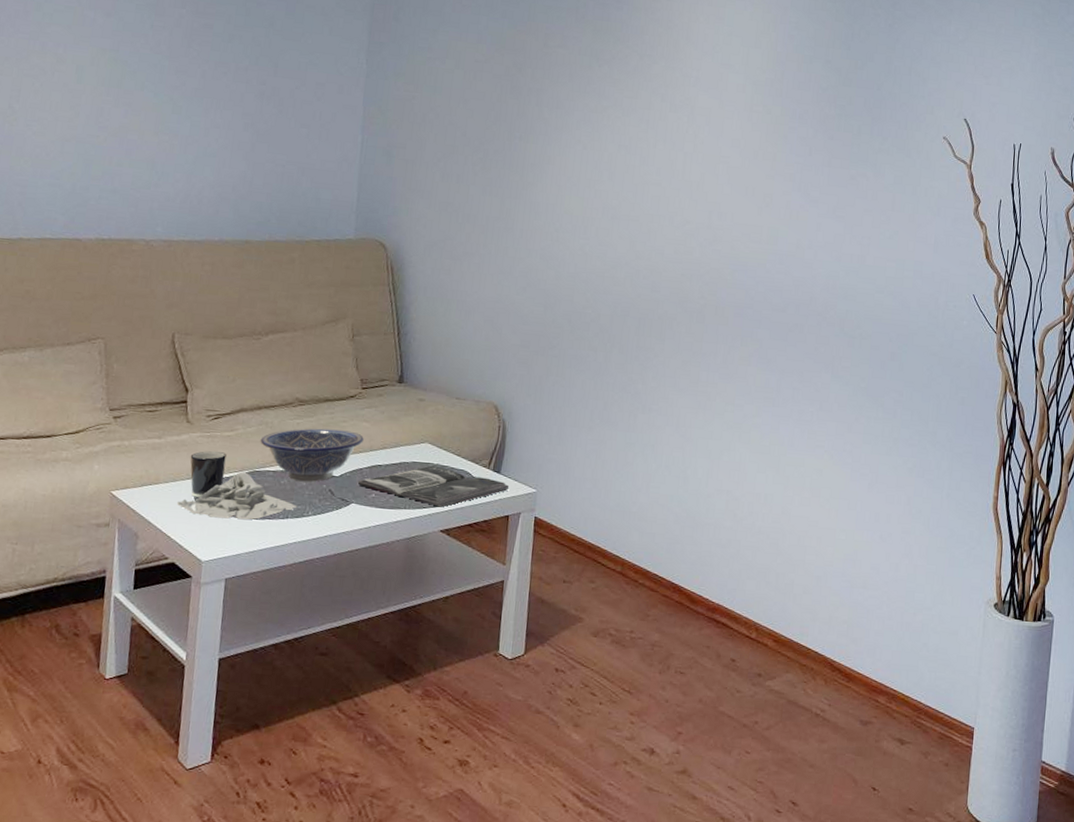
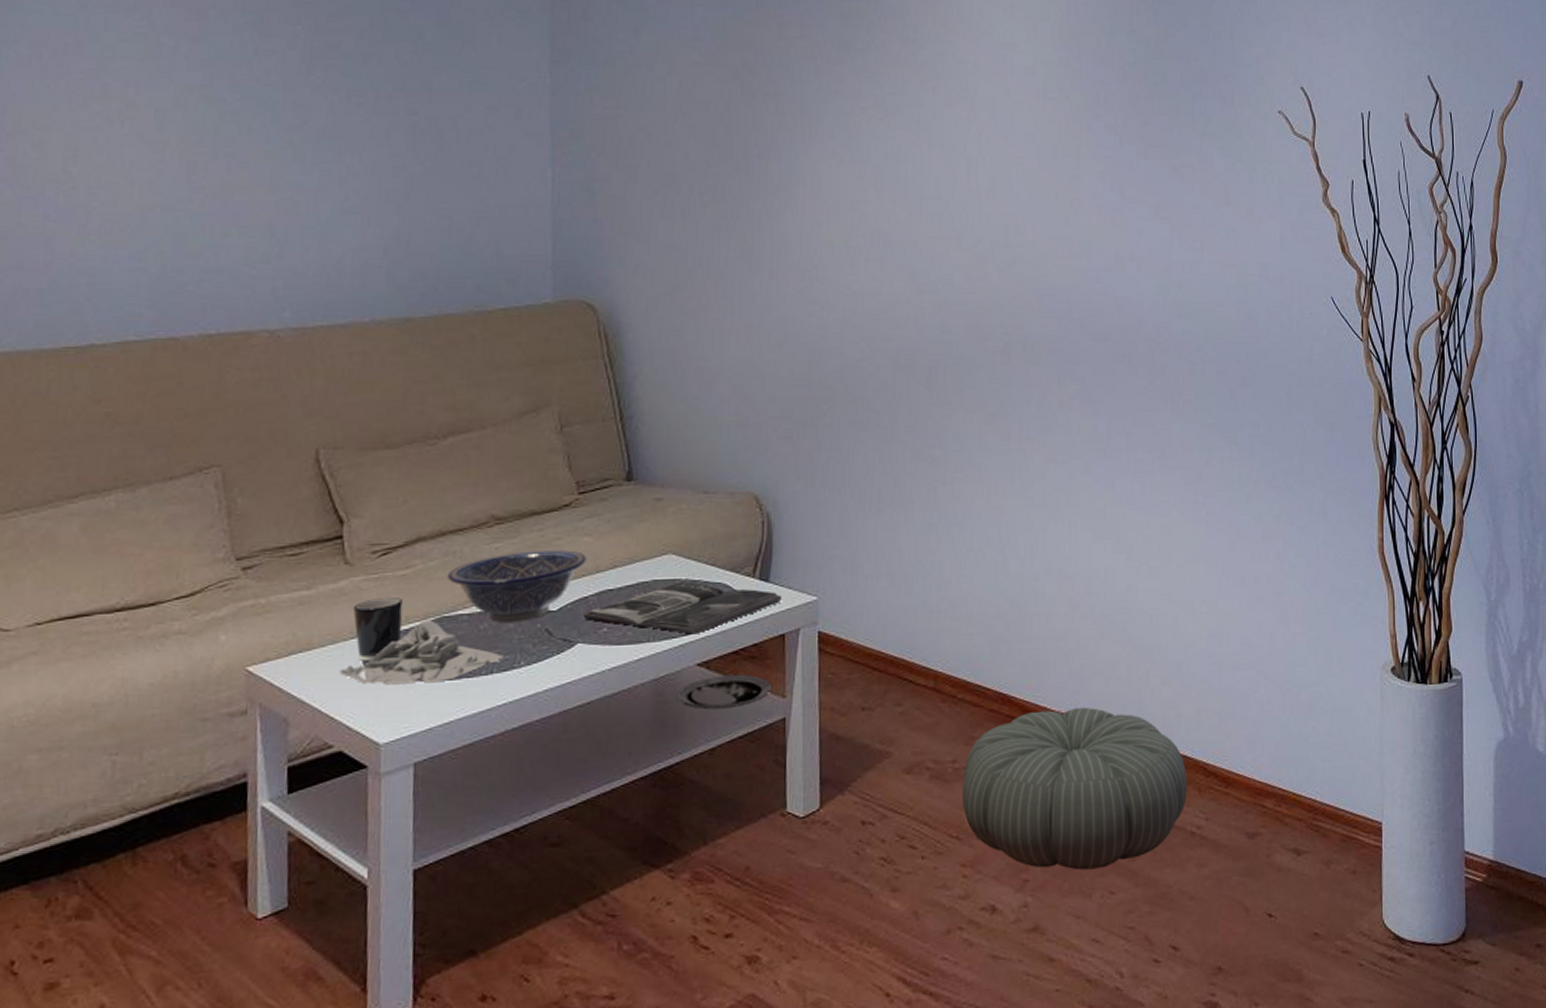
plate: none [423,541,496,568] -> present [677,674,772,710]
pouf: none [635,601,817,732] -> present [962,707,1188,870]

